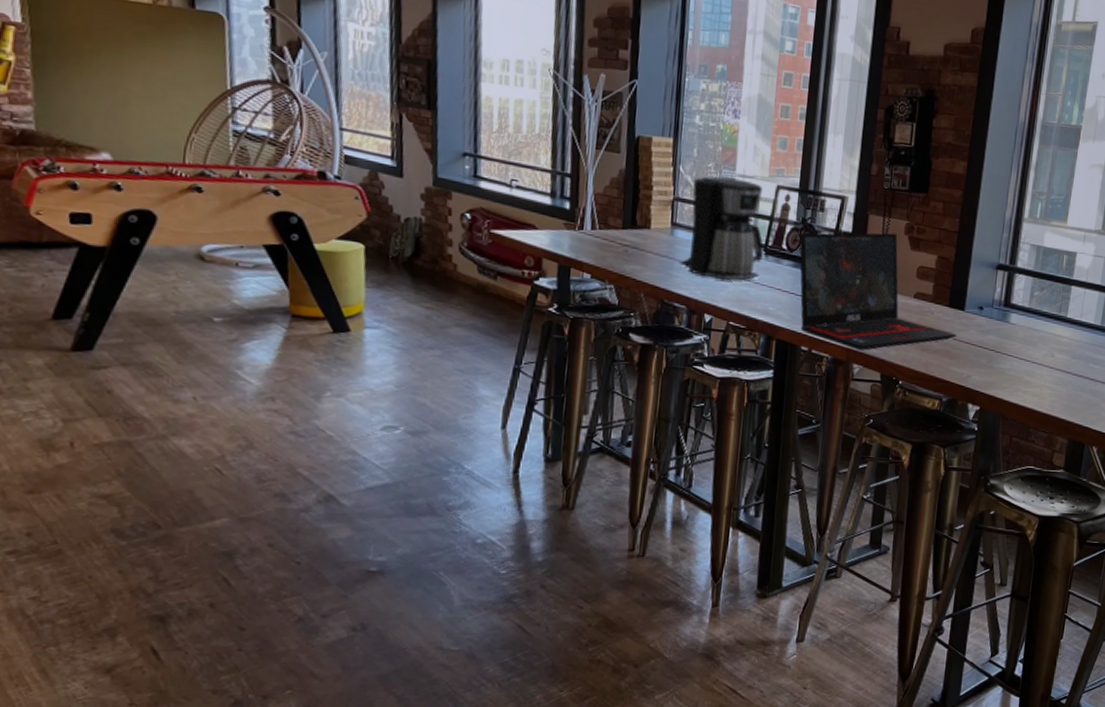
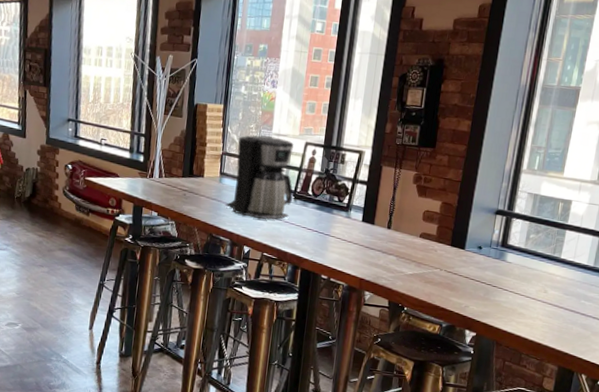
laptop: present [799,232,956,350] -> none [321,181,457,280]

